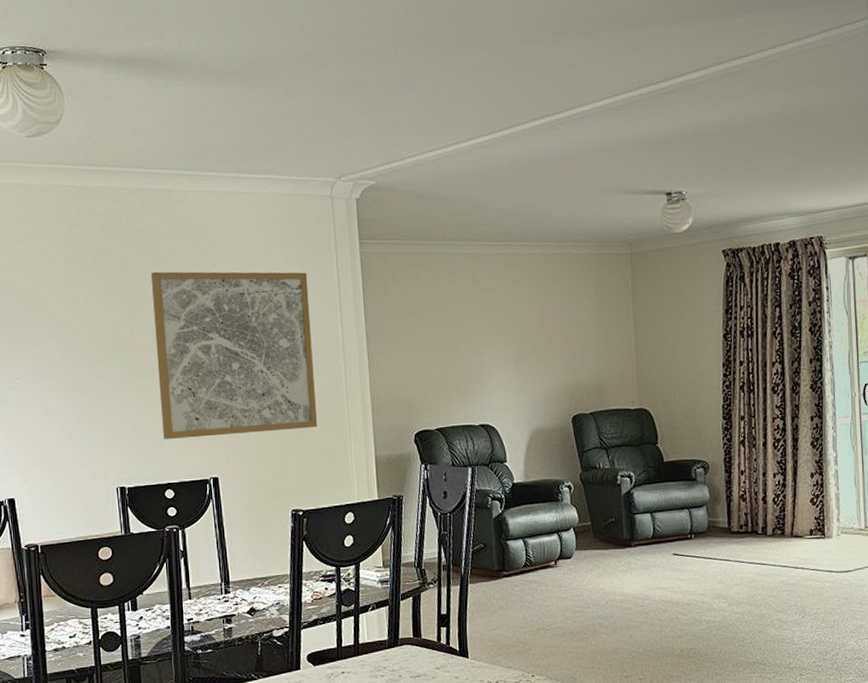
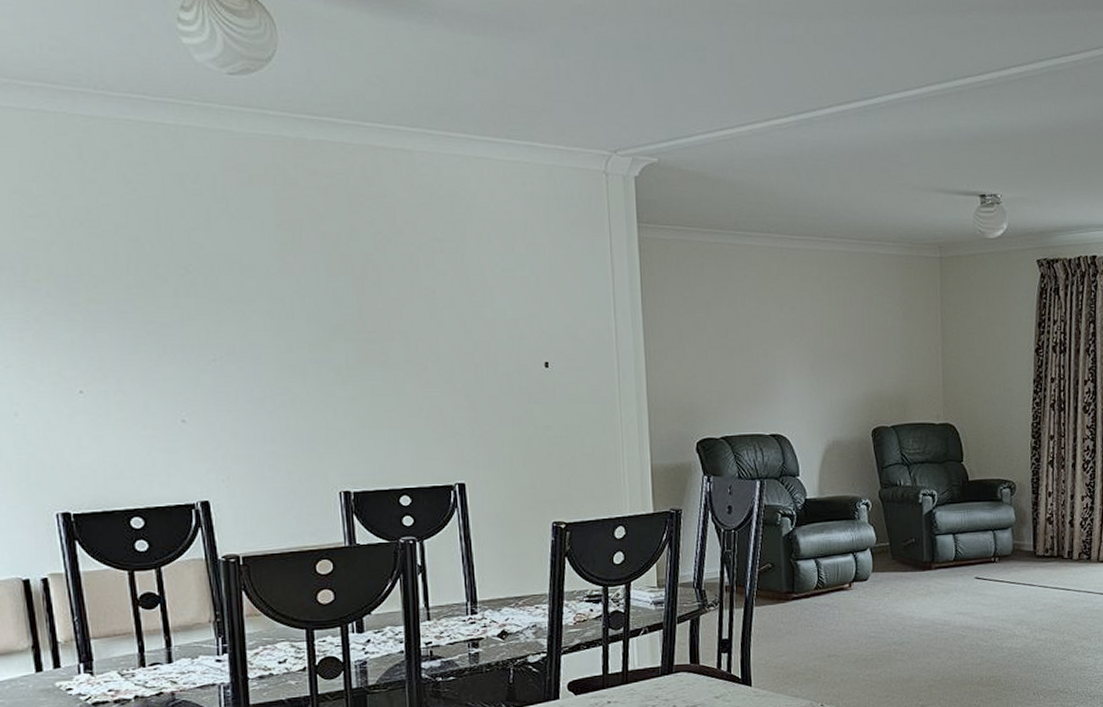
wall art: present [150,271,318,439] -> none [385,244,585,438]

